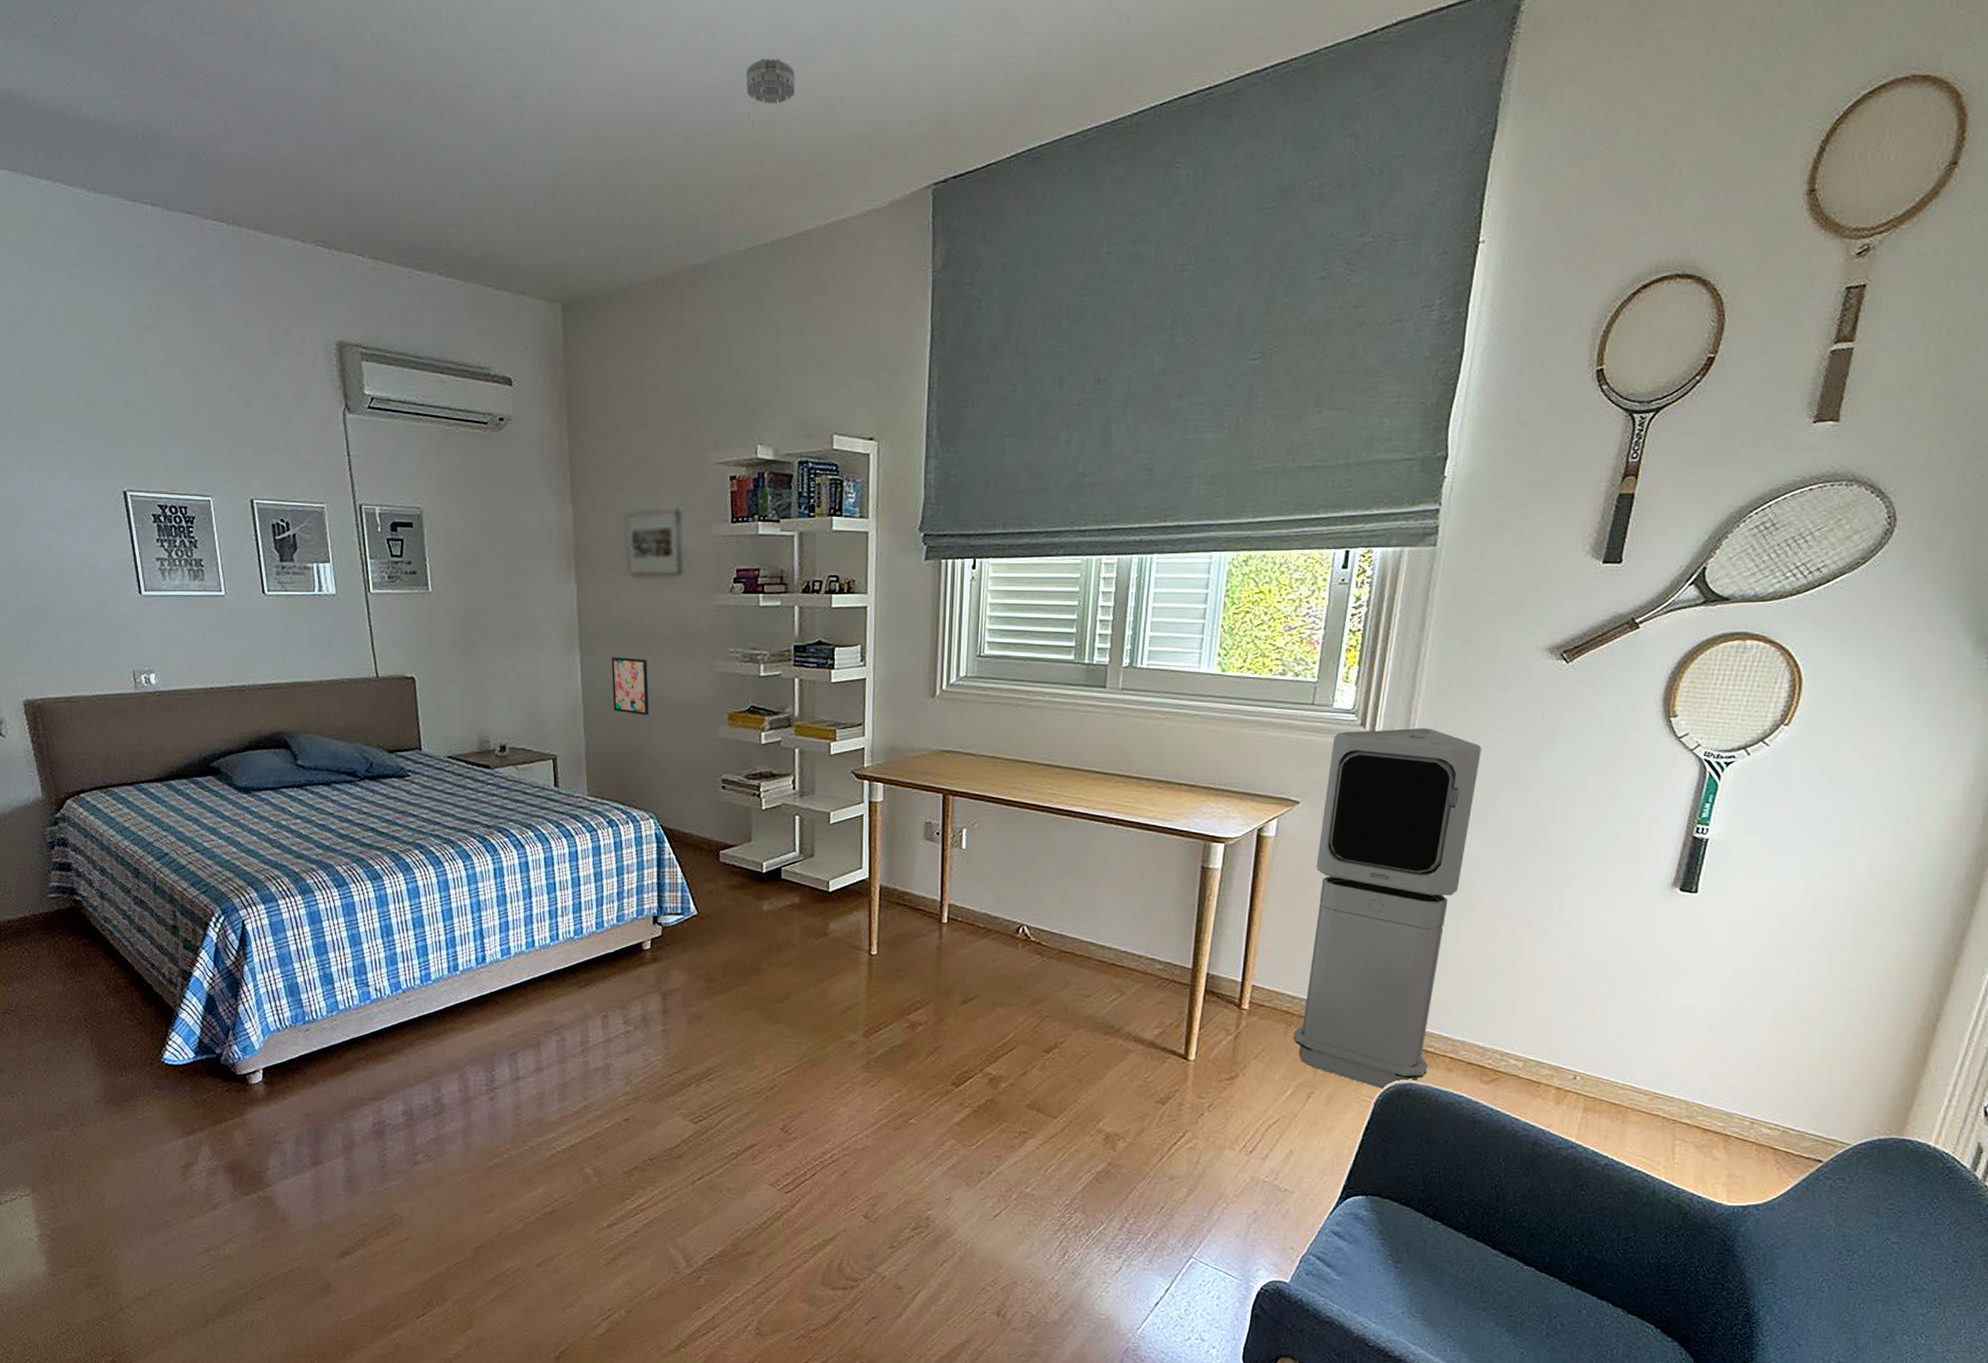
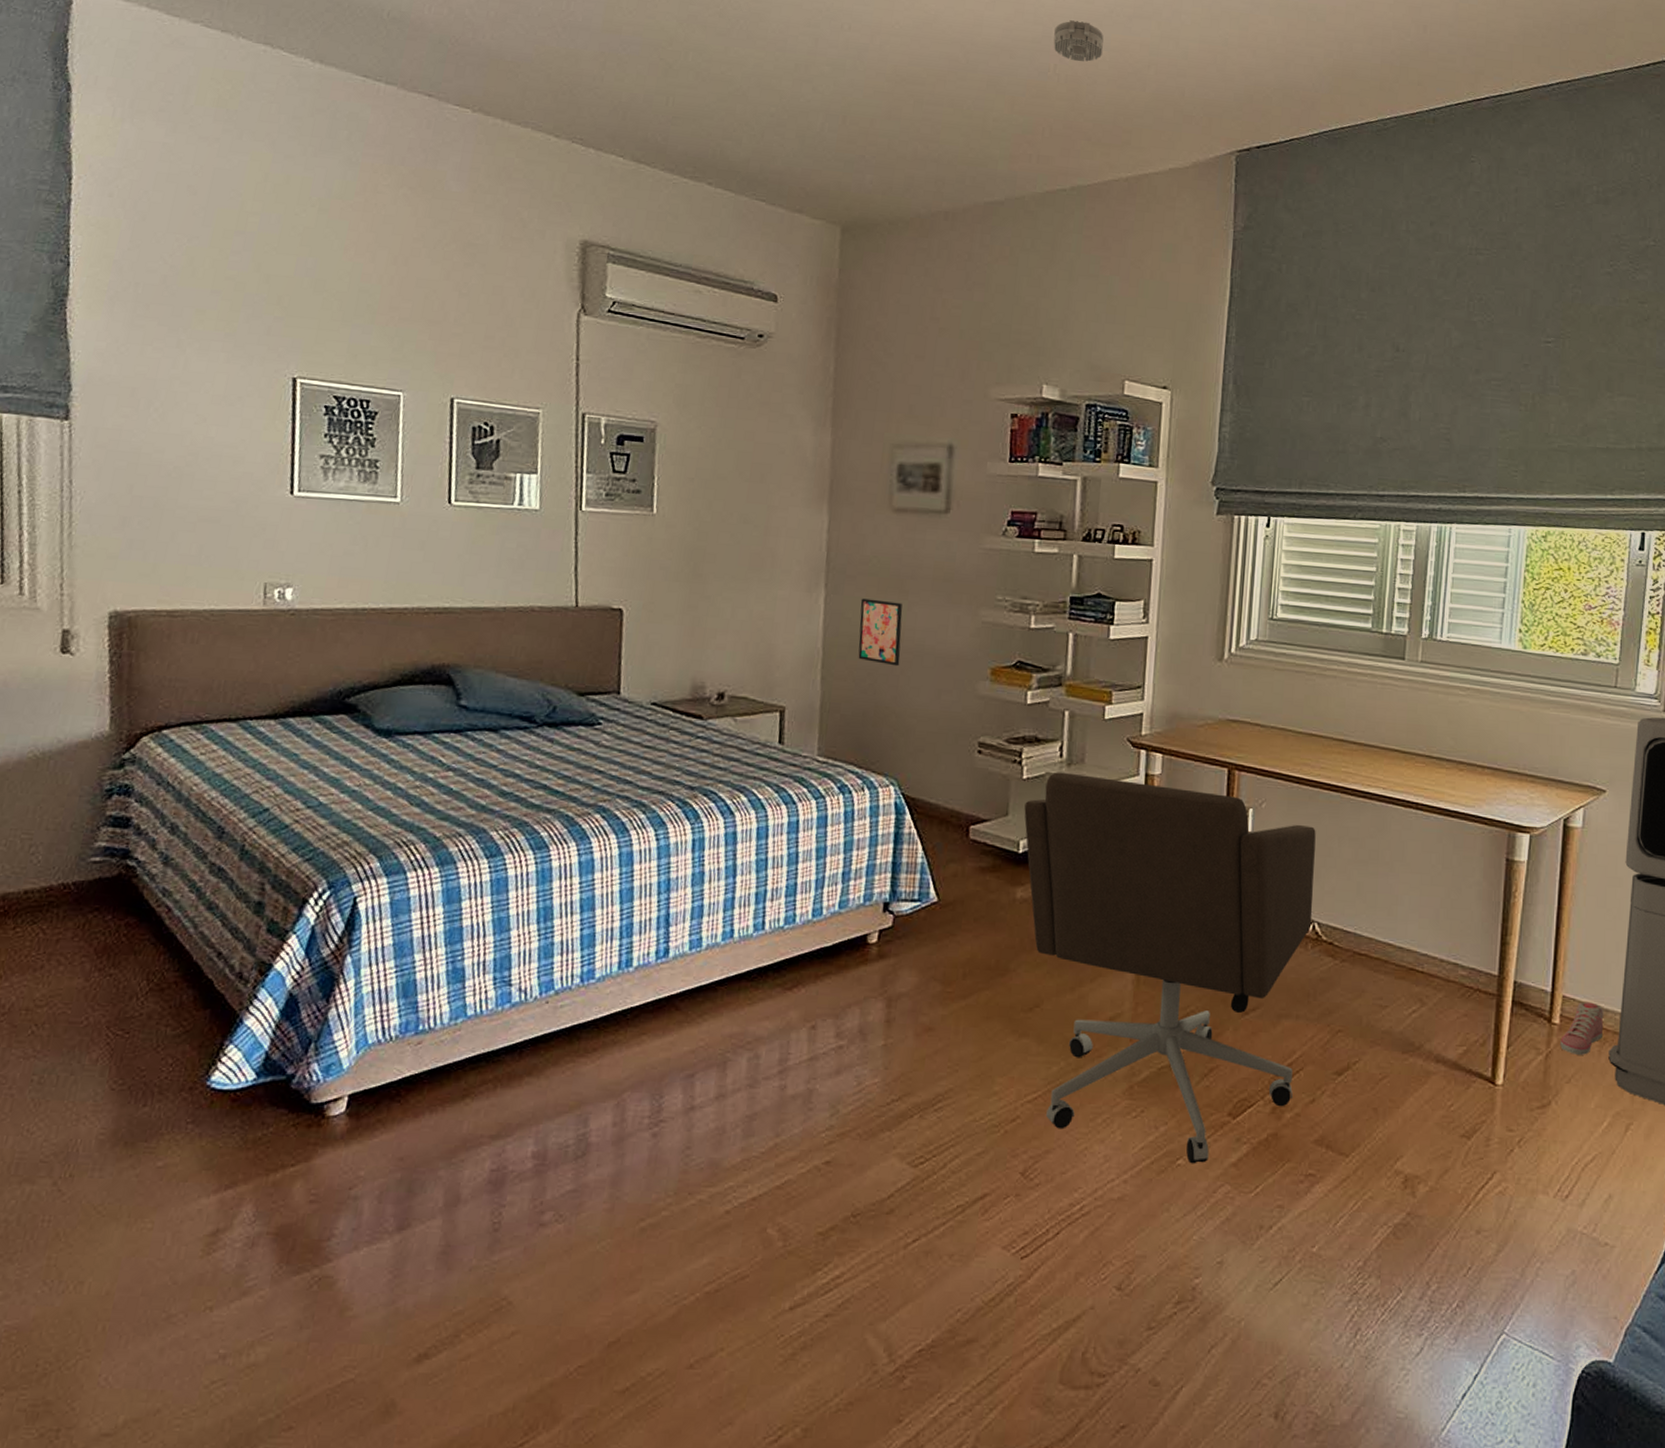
office chair: none [765,802,1024,1123] -> present [1024,772,1316,1164]
sneaker: none [1248,990,1291,1035] -> present [1560,1002,1604,1055]

